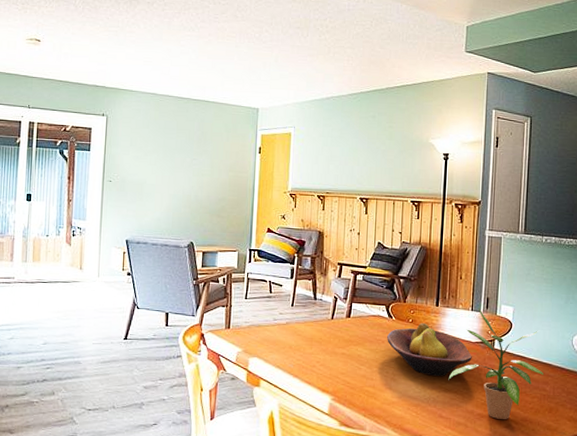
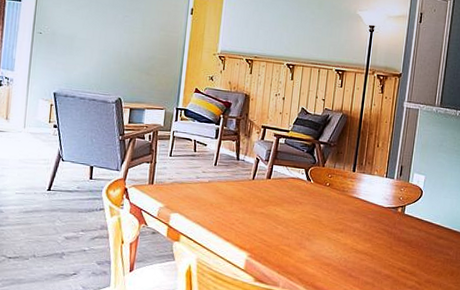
fruit bowl: present [387,322,472,376] -> none [304,186,384,238]
potted plant: present [448,308,544,419] -> none [360,175,449,281]

